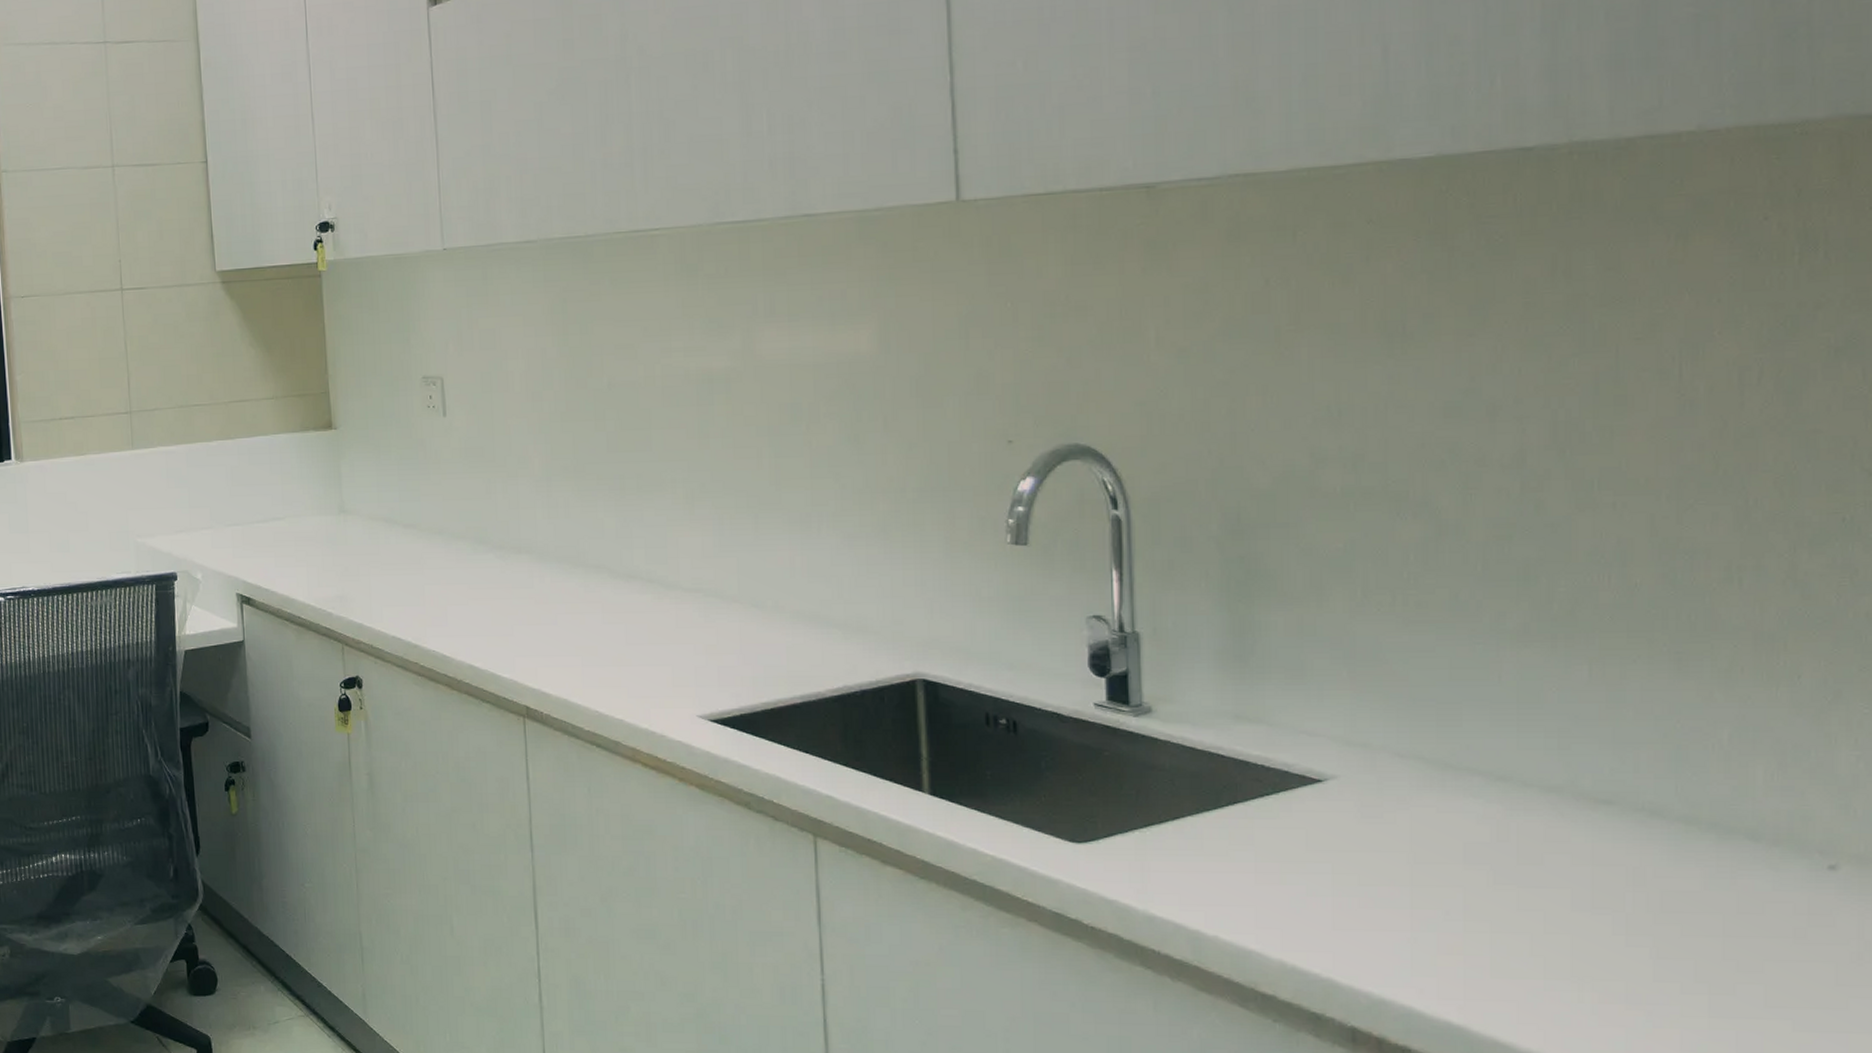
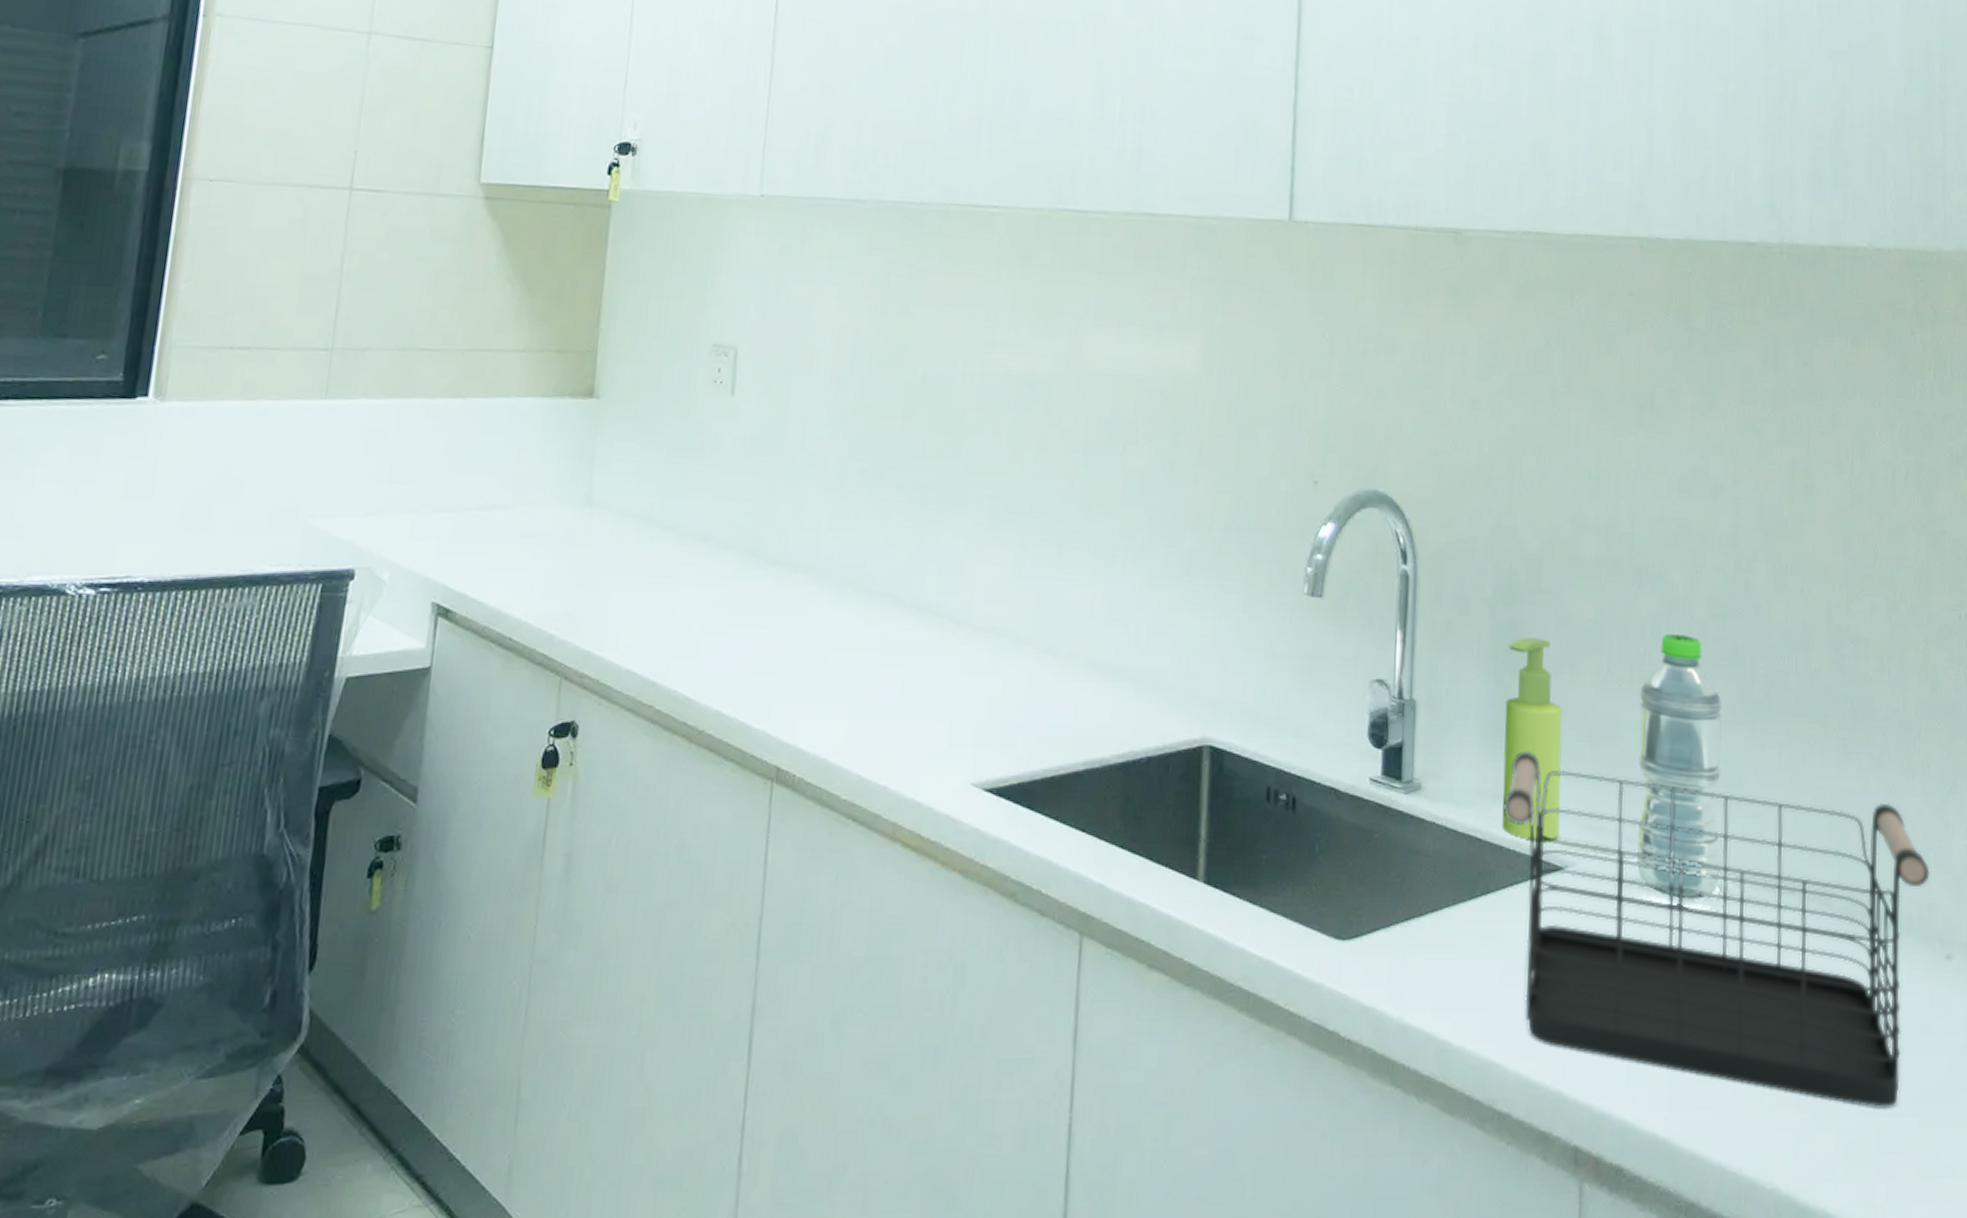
soap dispenser: none [1241,569,1314,755] -> present [1501,637,1562,839]
dish rack: none [1248,676,1804,1009] -> present [1504,752,1930,1107]
water bottle: none [1404,557,1518,809] -> present [1636,633,1722,899]

